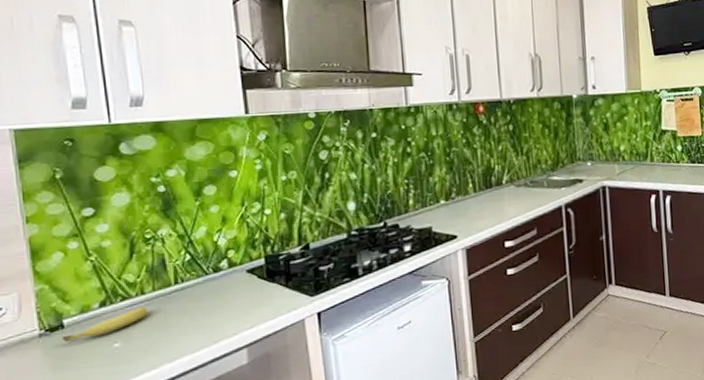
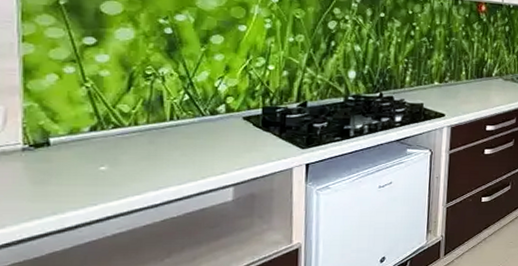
fruit: present [62,306,148,342] -> none [46,136,140,159]

